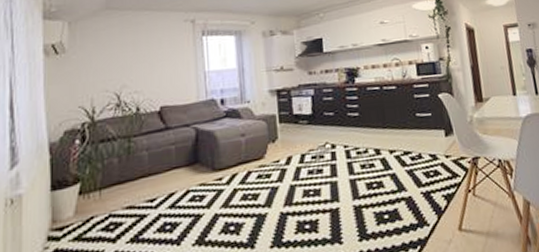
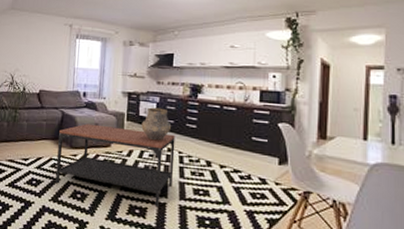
coffee table: none [194,127,343,222] -> present [55,123,175,206]
ceramic pot: none [297,101,332,140] -> present [141,107,172,141]

